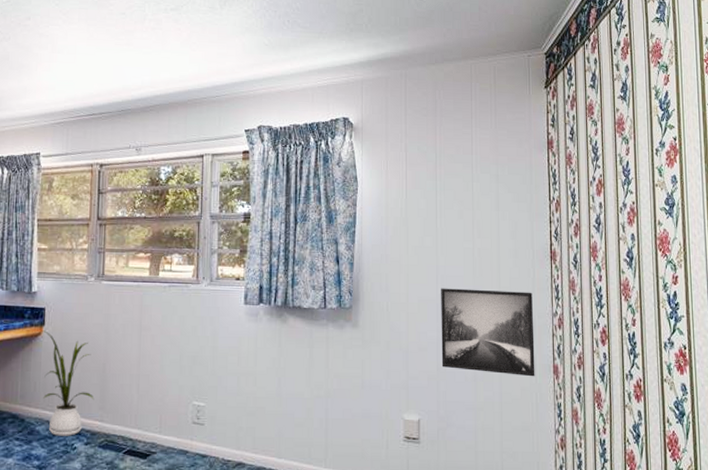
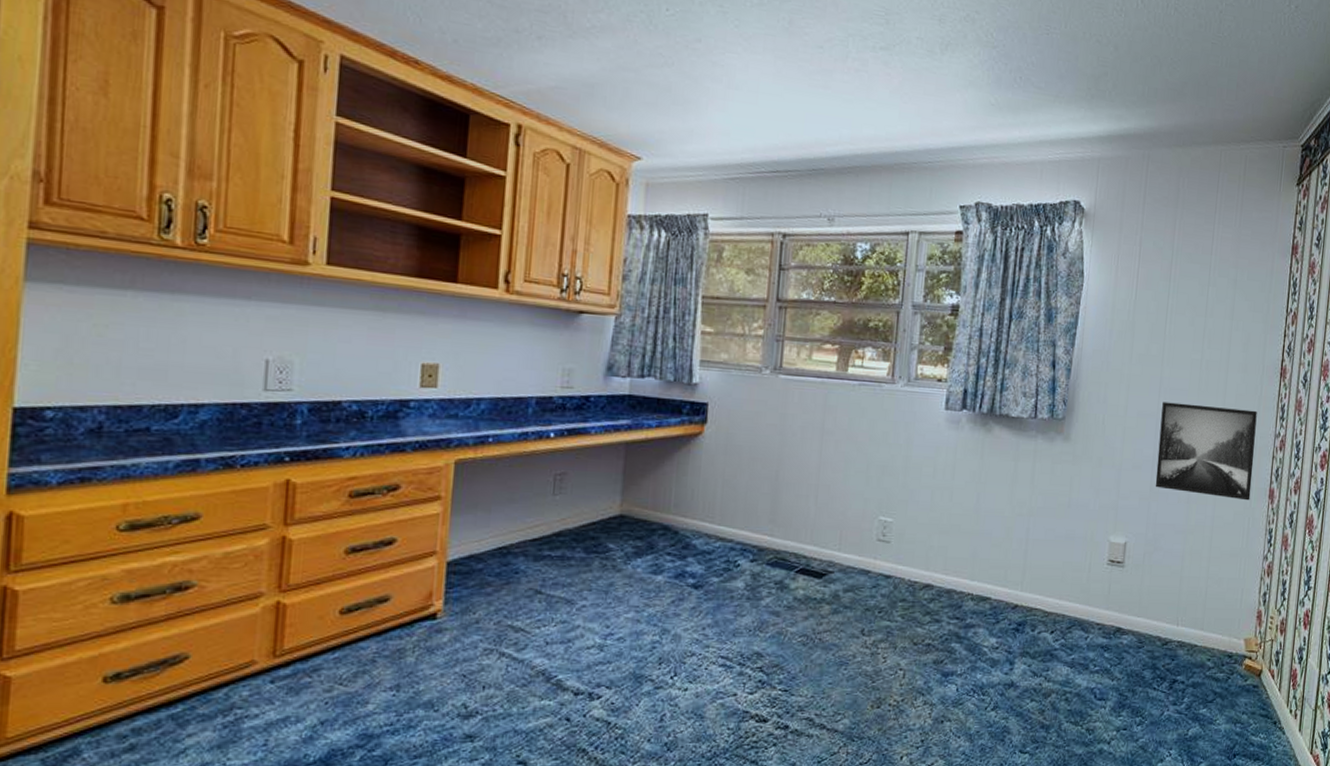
house plant: present [40,330,94,436] -> none [701,429,764,552]

